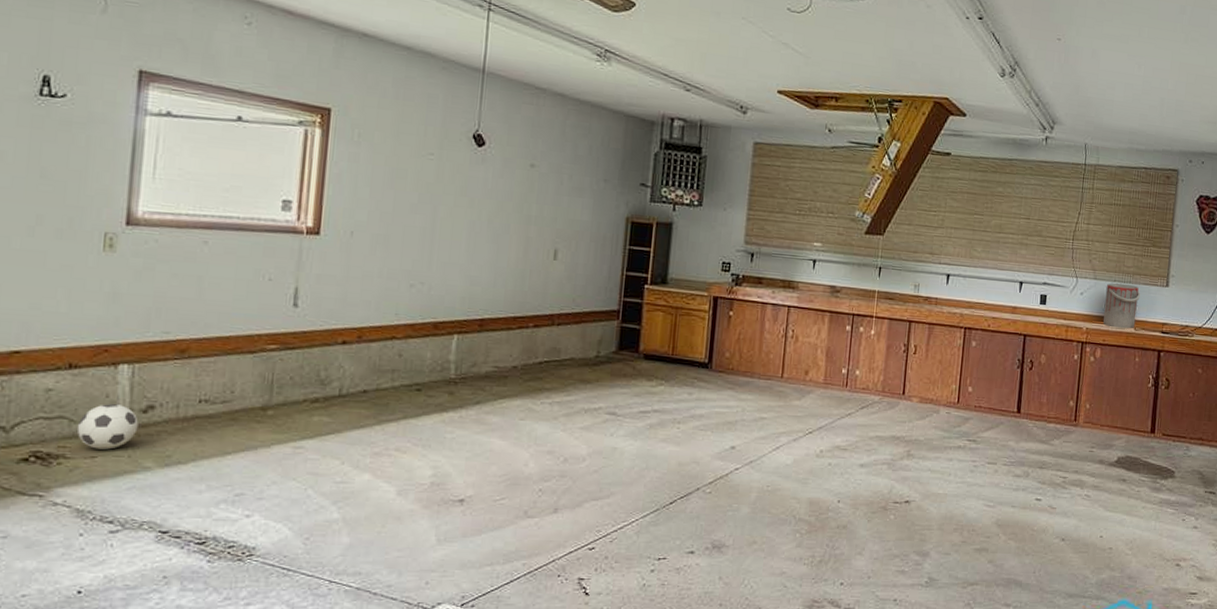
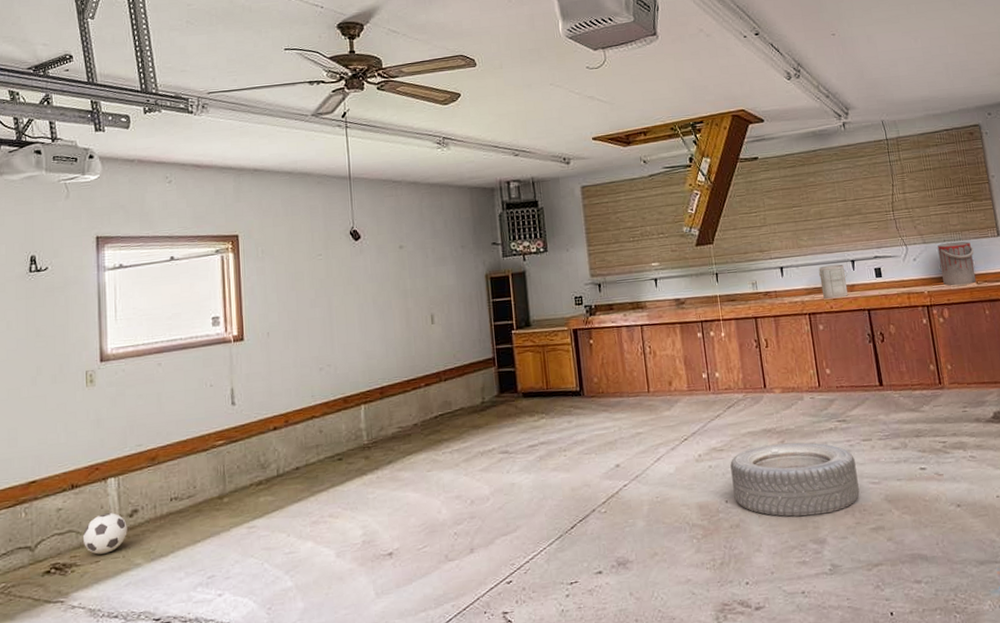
car tire: none [847,452,976,528] -> present [730,442,860,517]
paint can: none [983,281,1013,318] -> present [818,264,849,299]

